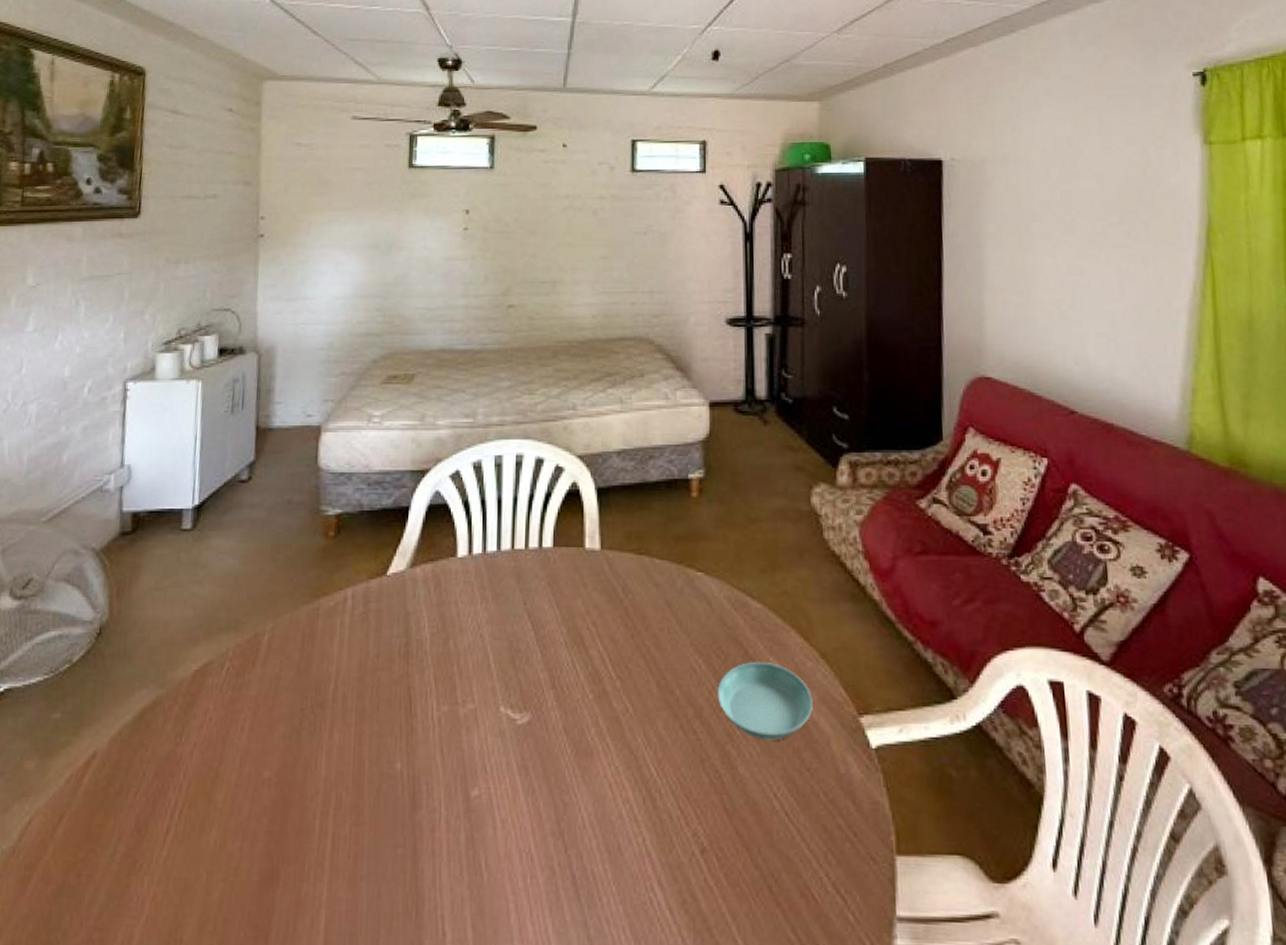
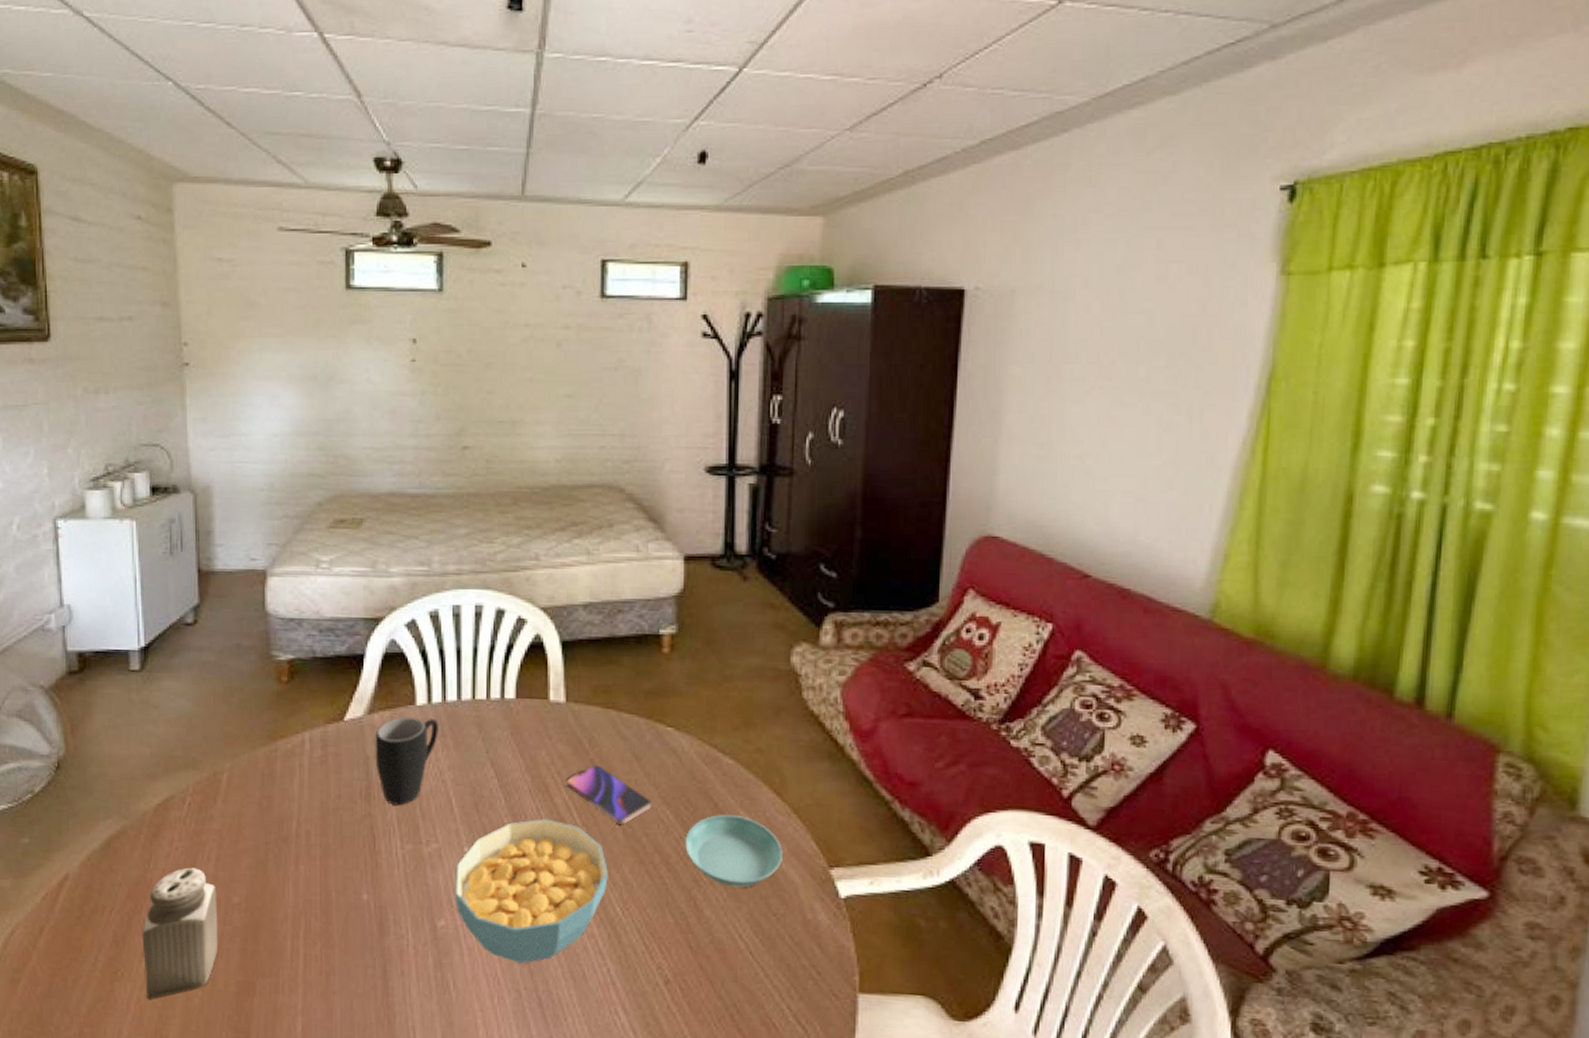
salt shaker: none [163,739,248,895] -> present [142,867,219,999]
mug: none [415,569,478,663] -> present [375,716,439,805]
cereal bowl: none [490,672,642,836] -> present [455,818,608,964]
smartphone: none [602,613,684,676] -> present [567,764,652,824]

